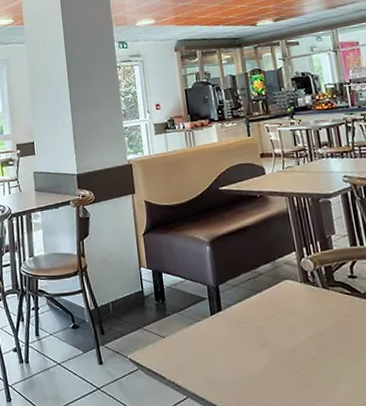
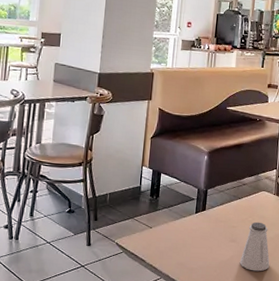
saltshaker: none [277,318,318,382] -> present [239,221,270,272]

